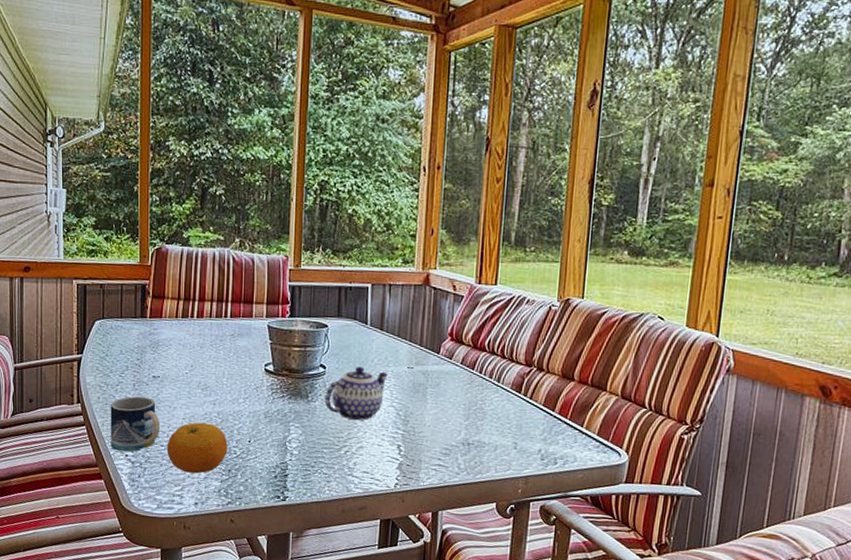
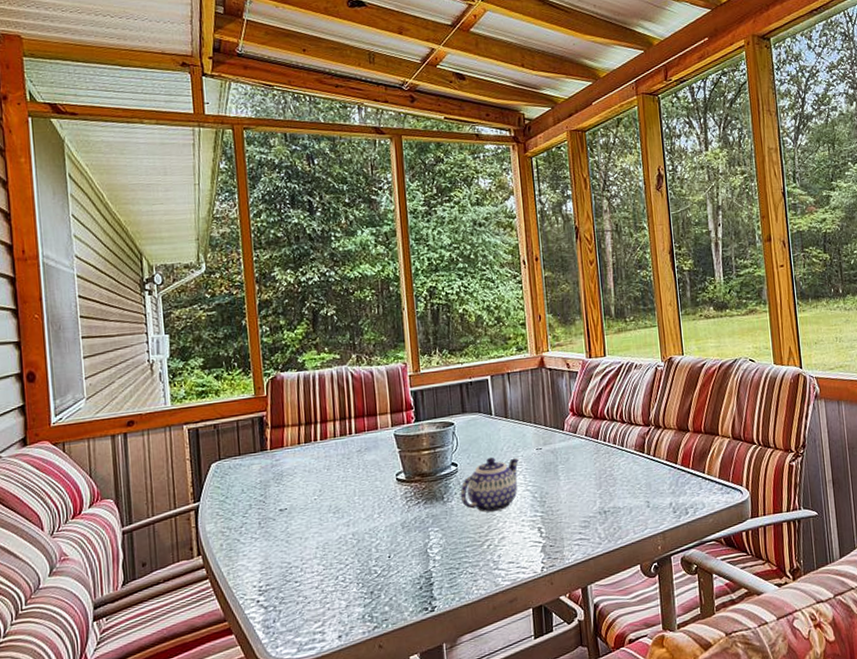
mug: present [110,396,161,452] -> none [235,533,293,599]
fruit: present [167,422,228,474] -> none [301,546,368,605]

